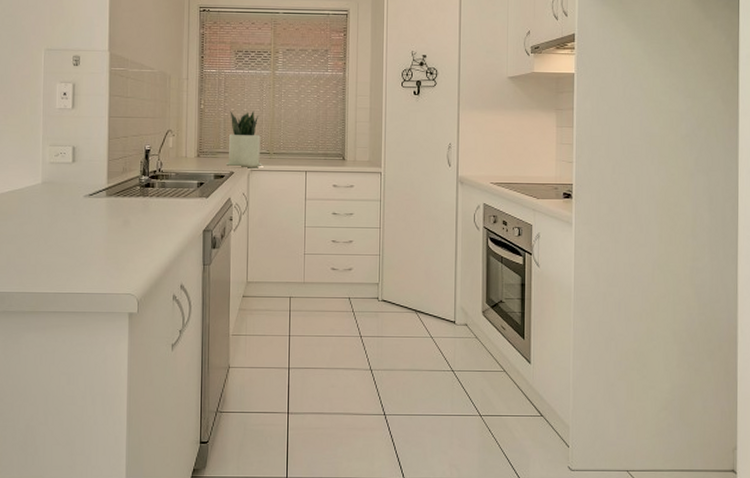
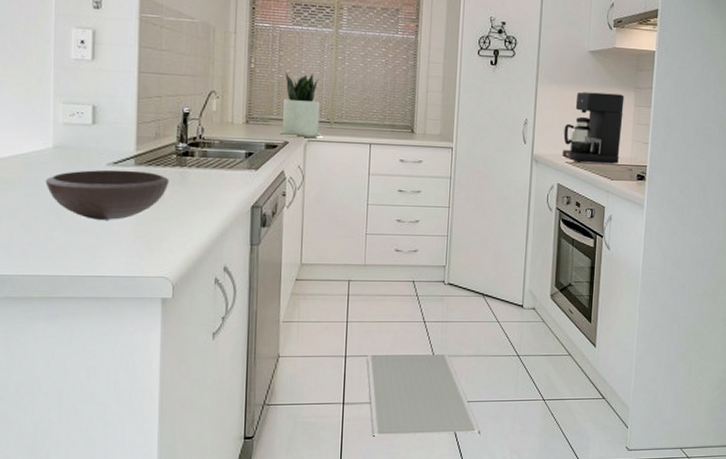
bowl: none [35,200,135,244] -> present [45,169,170,220]
door mat: none [308,368,419,448] -> present [366,354,481,437]
coffee maker: none [487,115,546,183] -> present [562,92,625,164]

